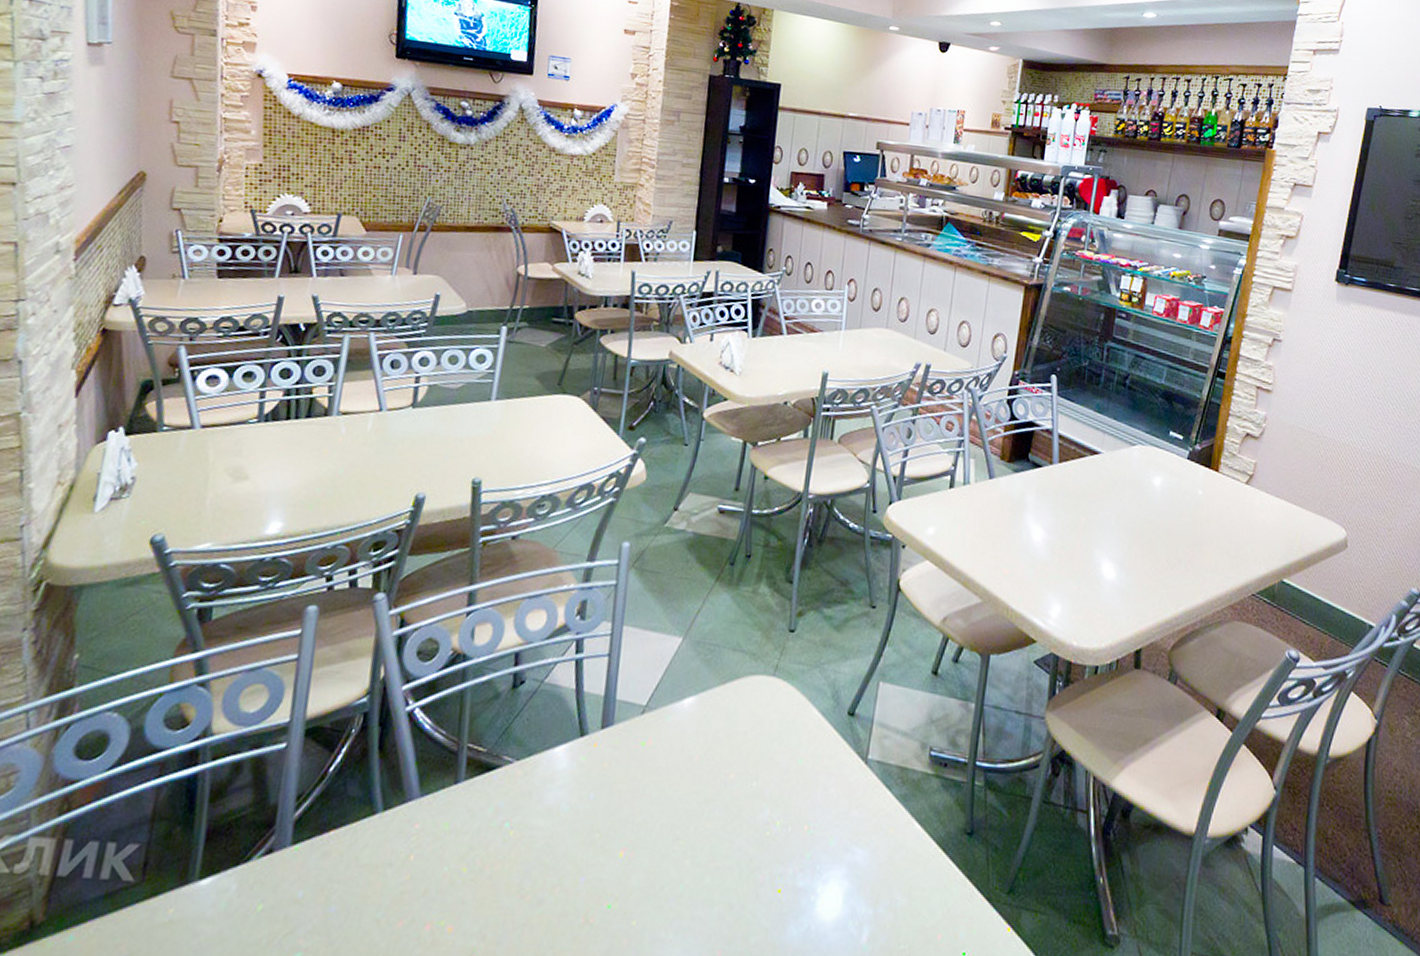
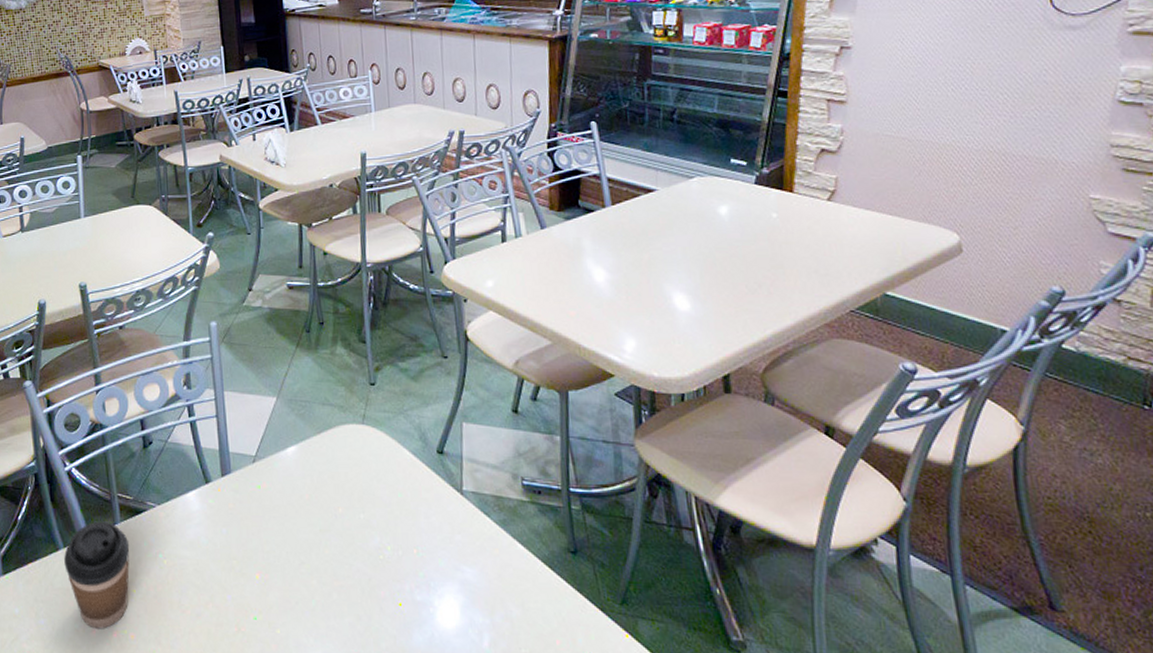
coffee cup: none [378,778,471,920] -> present [64,521,130,629]

